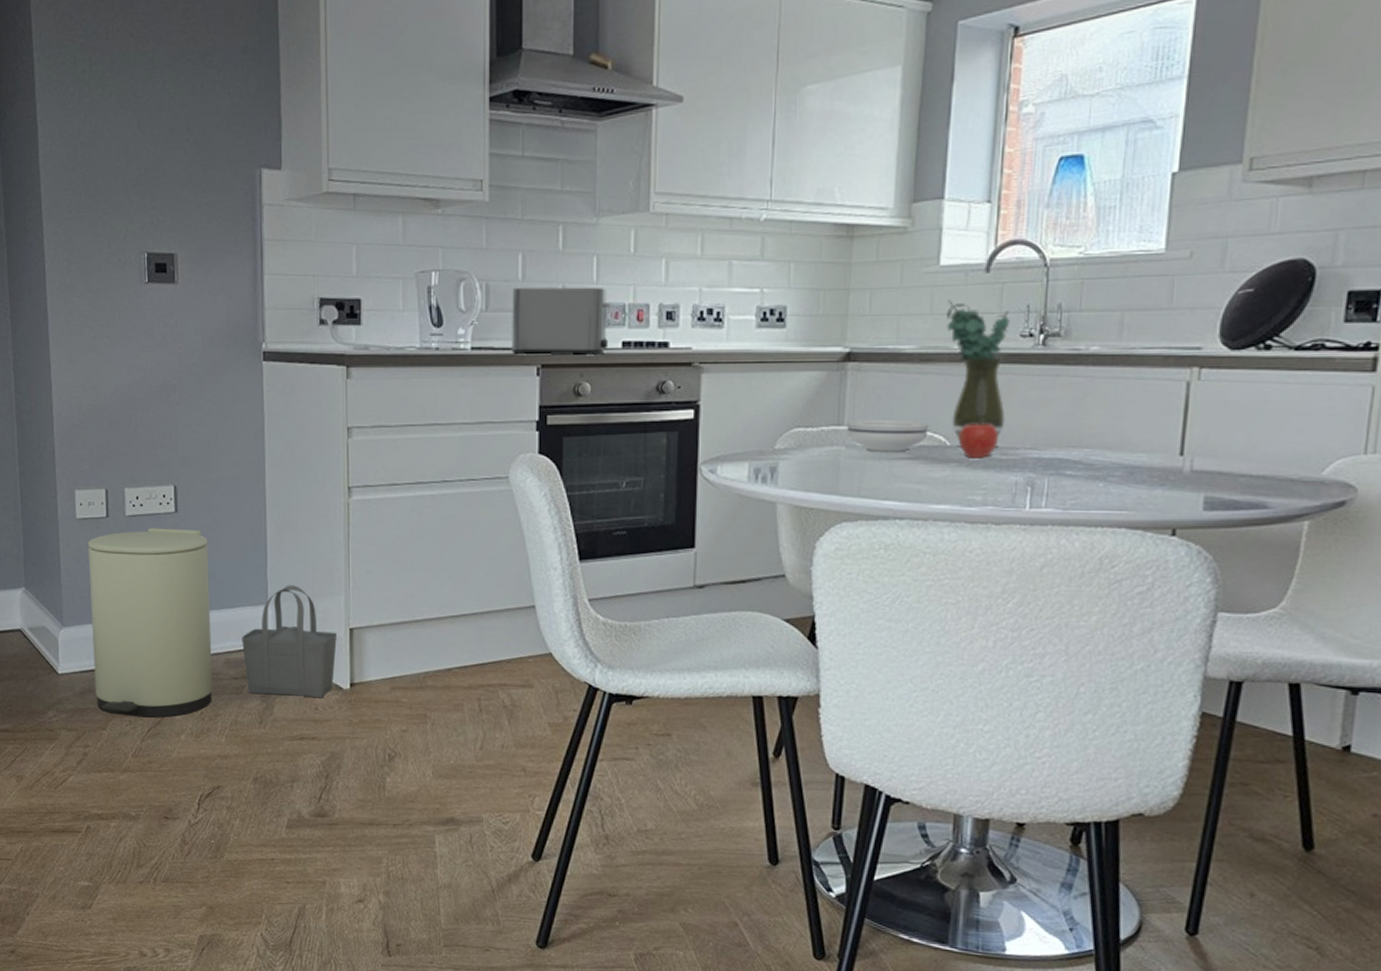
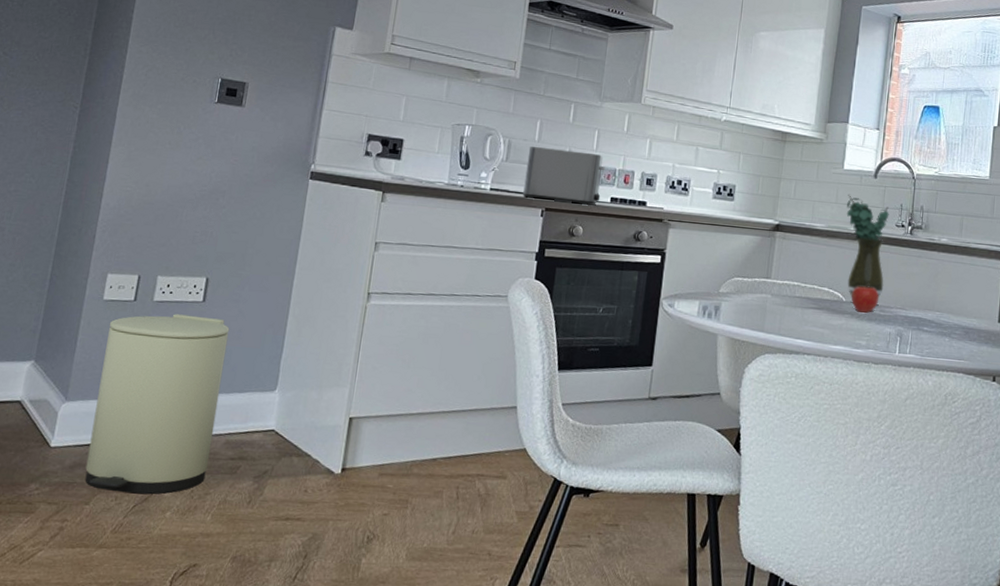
shopping bag: present [242,585,337,698] -> none [242,375,337,481]
bowl: present [846,419,929,453] -> none [772,275,831,304]

